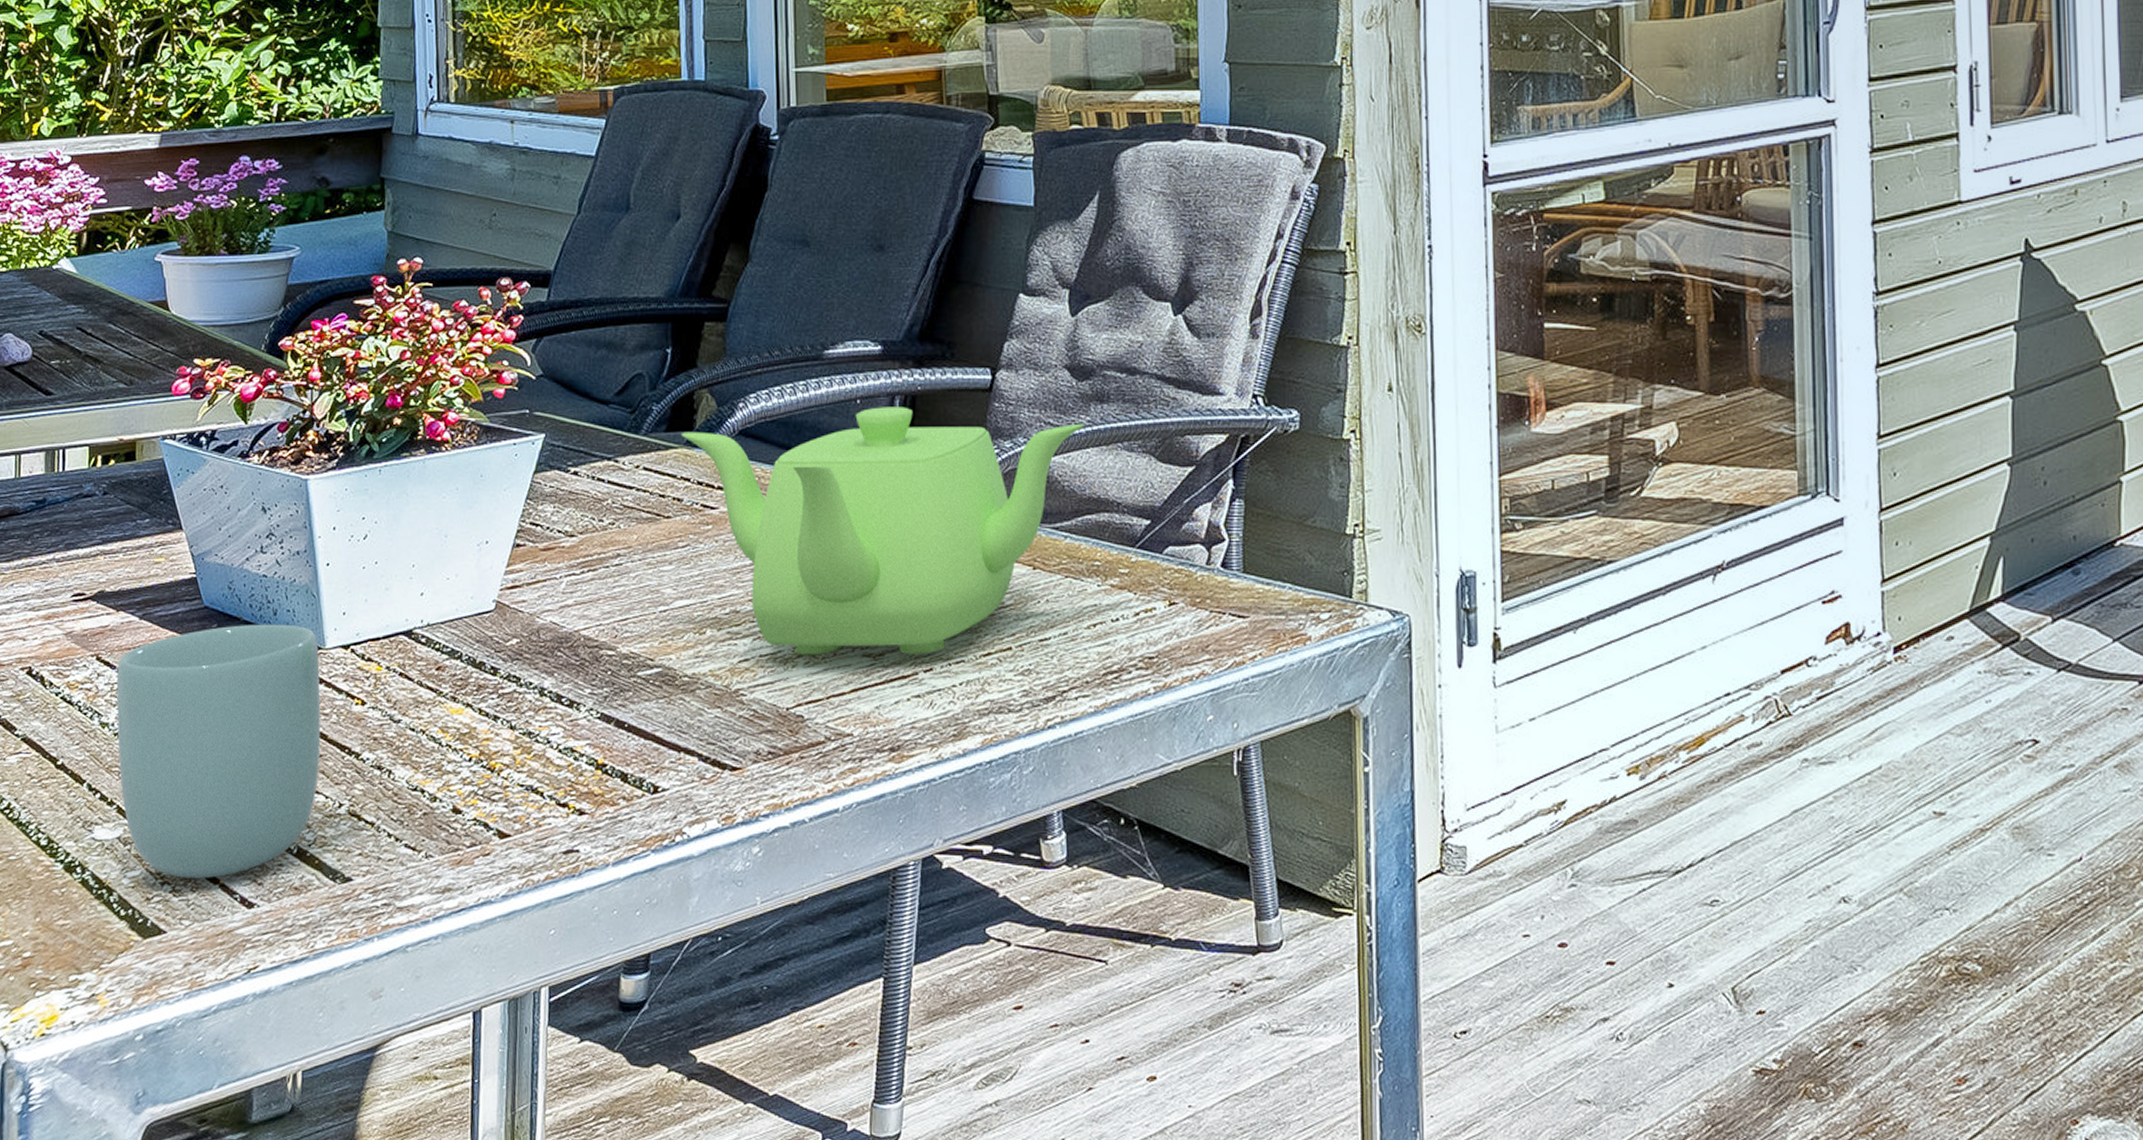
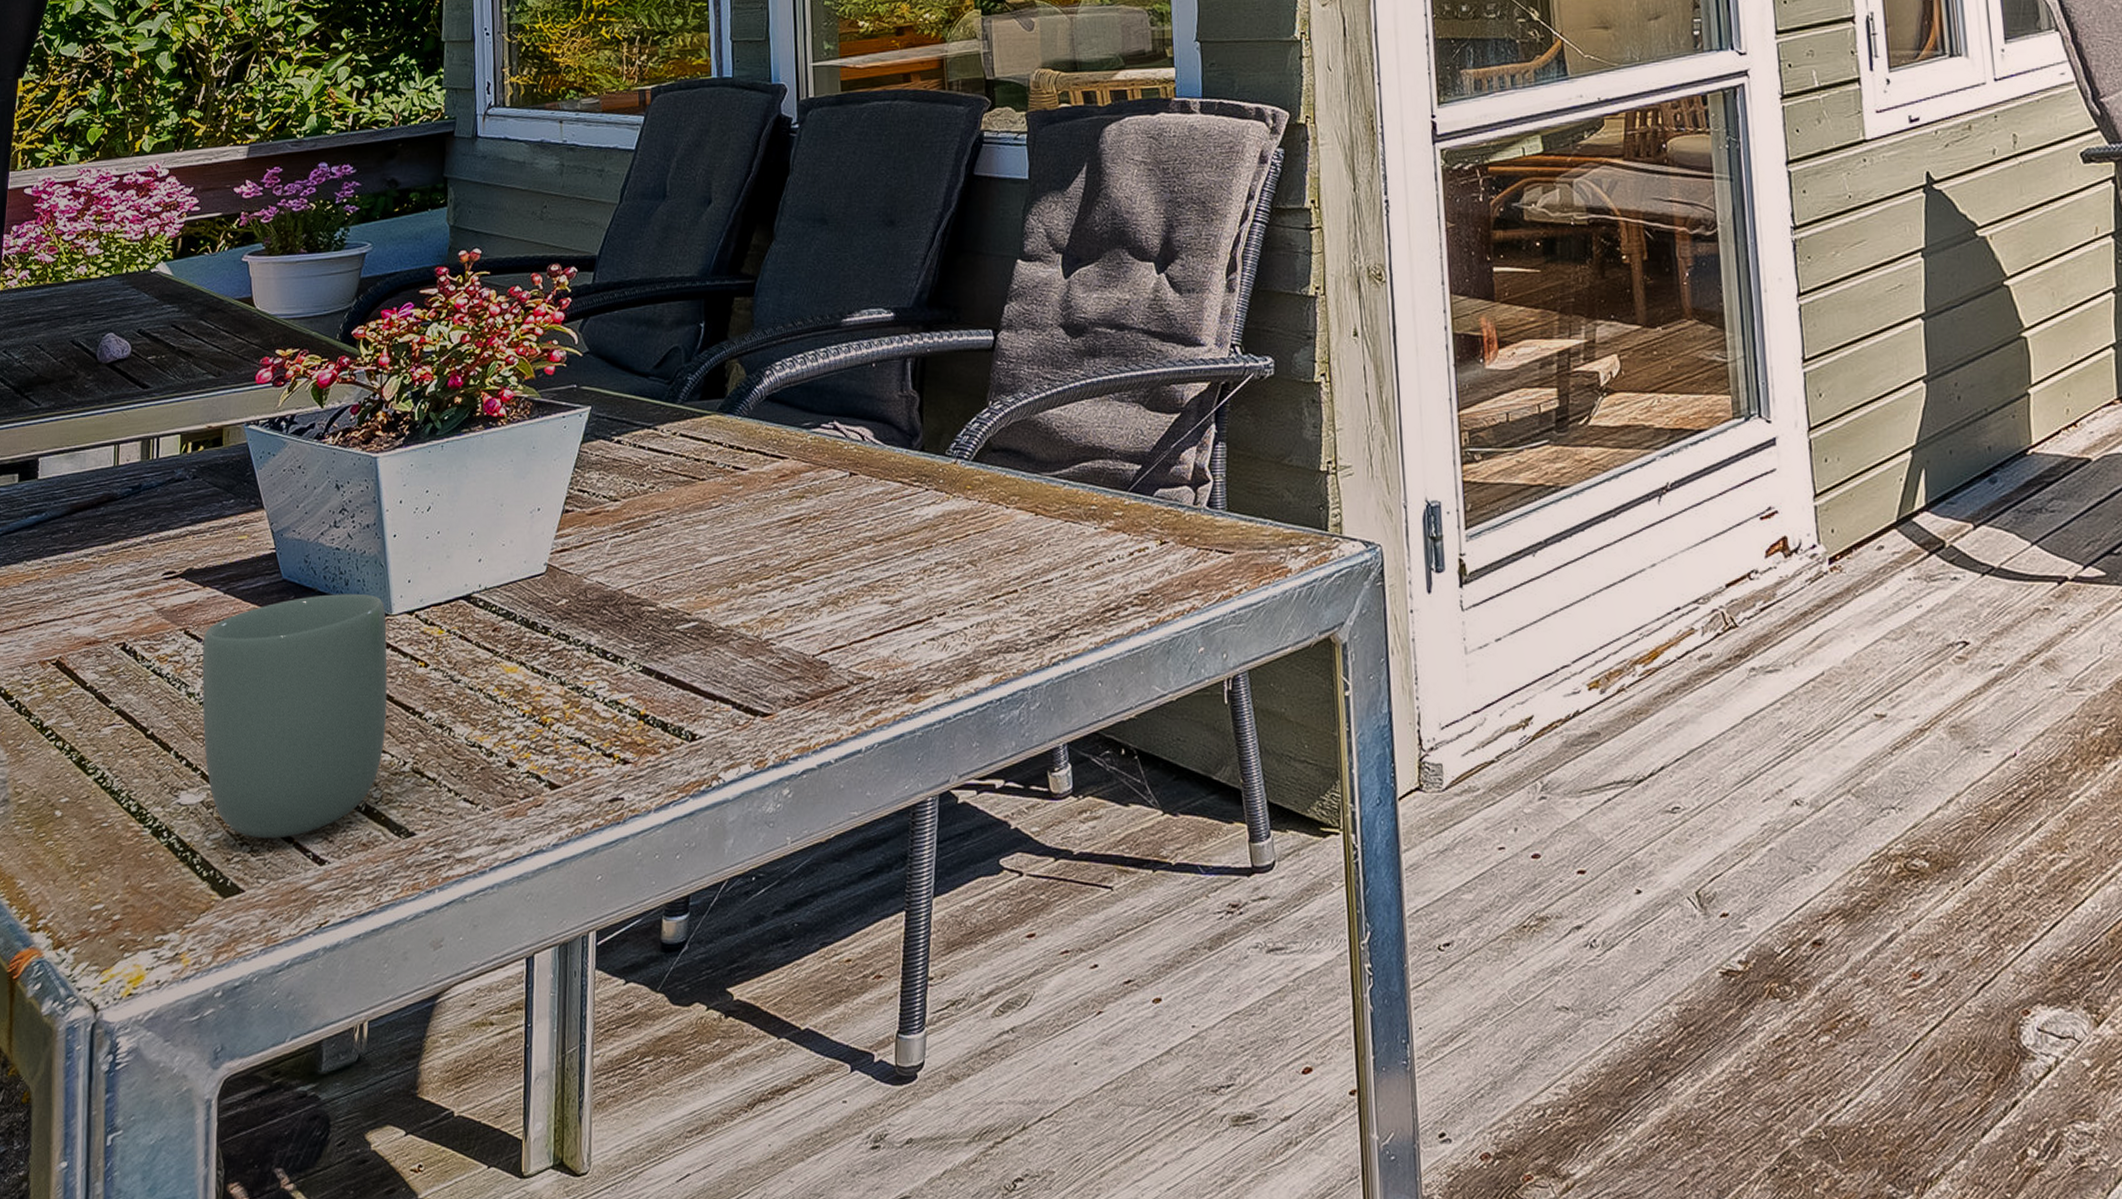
teapot: present [680,407,1084,655] -> none [713,368,1079,605]

